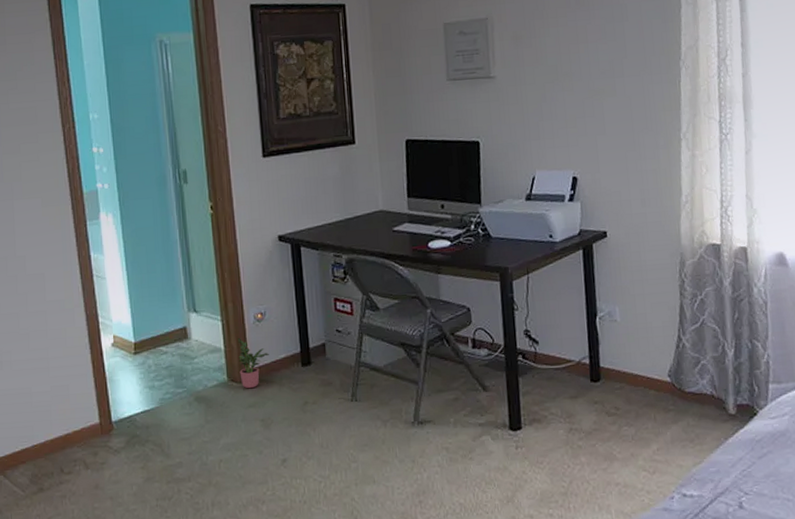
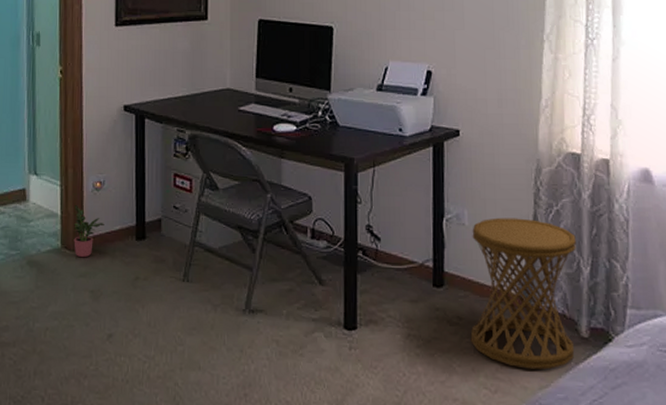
side table: none [624,309,723,449] -> present [470,217,576,370]

